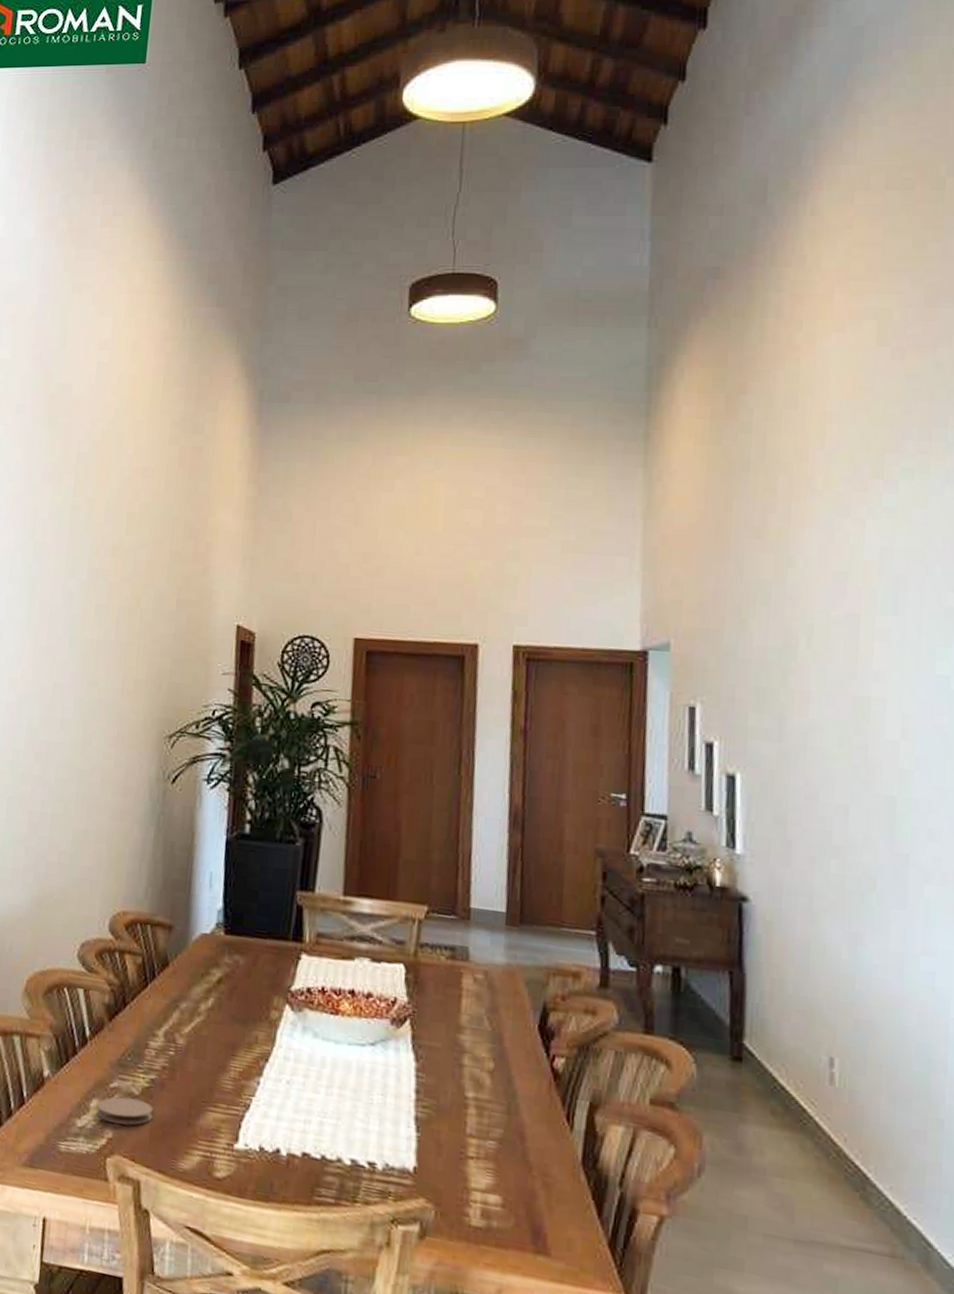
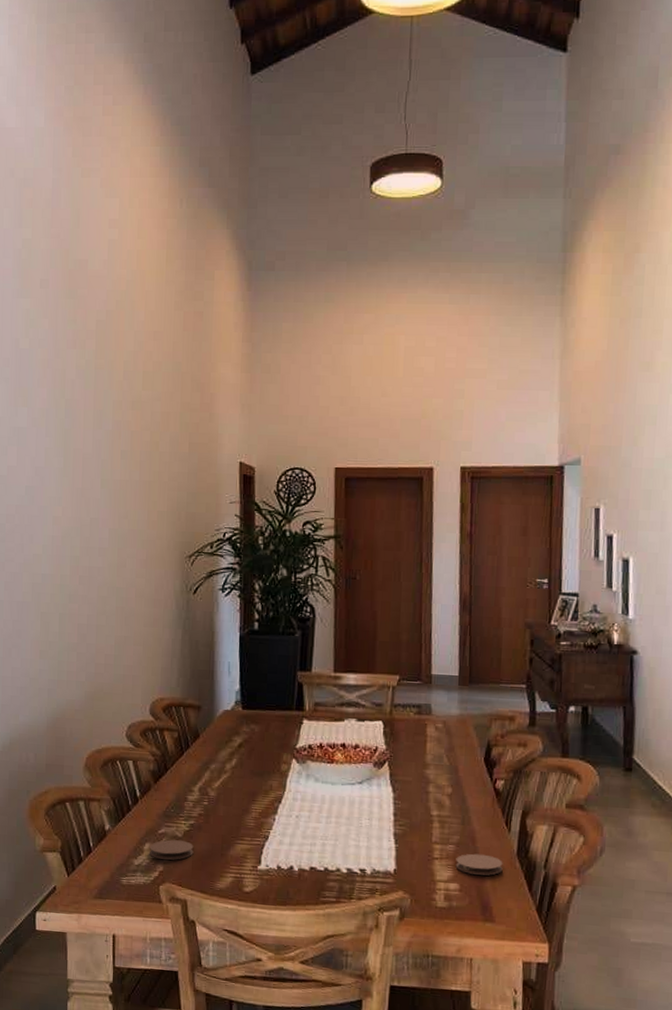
coaster: none [497,1155,563,1189] -> present [455,853,503,876]

